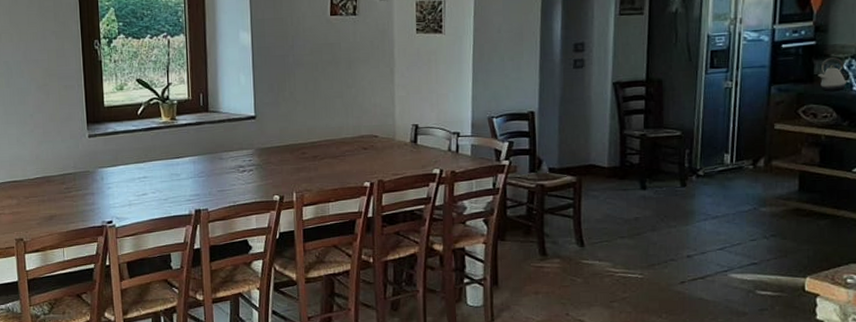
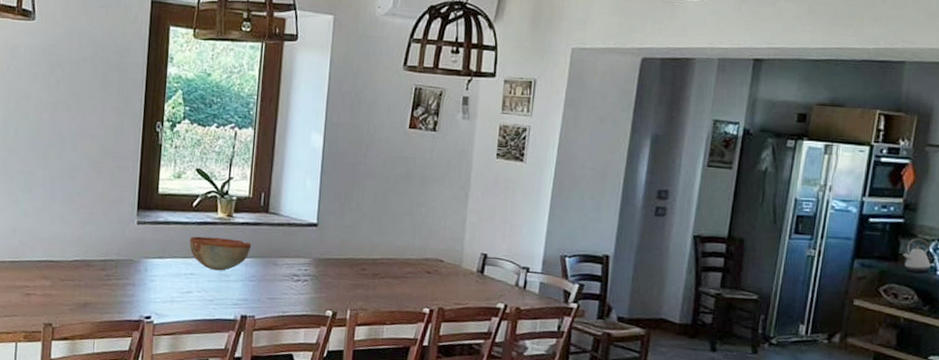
bowl: none [139,140,197,172] -> present [189,236,252,271]

